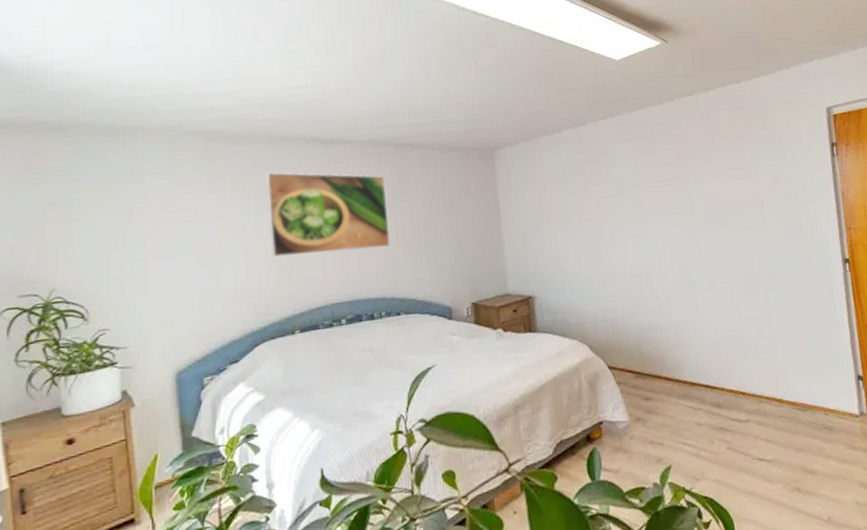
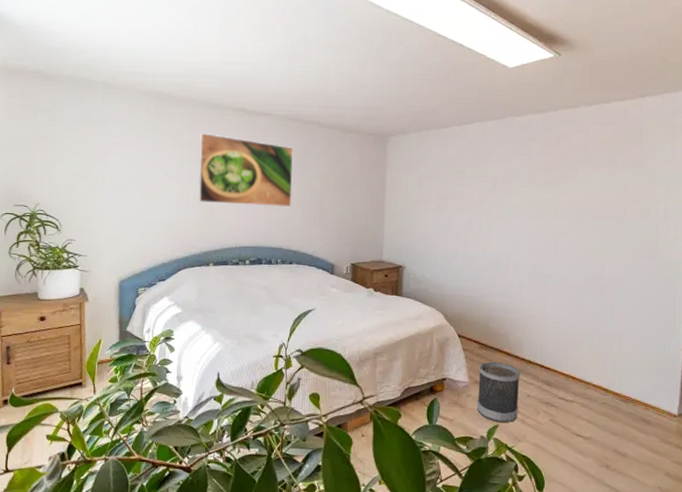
wastebasket: none [638,390,691,462] -> present [476,361,520,422]

